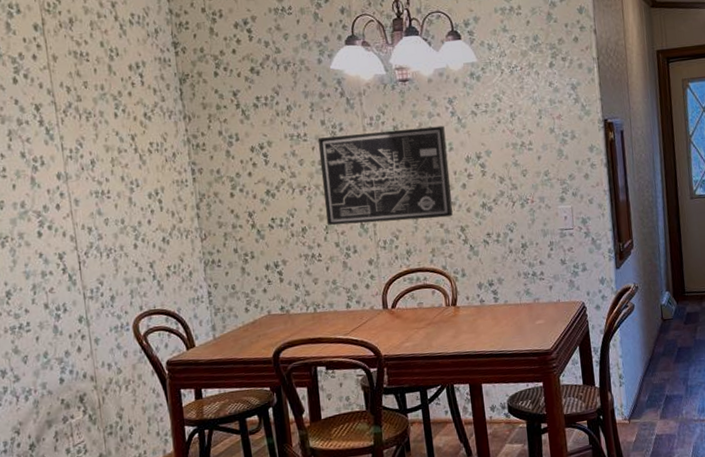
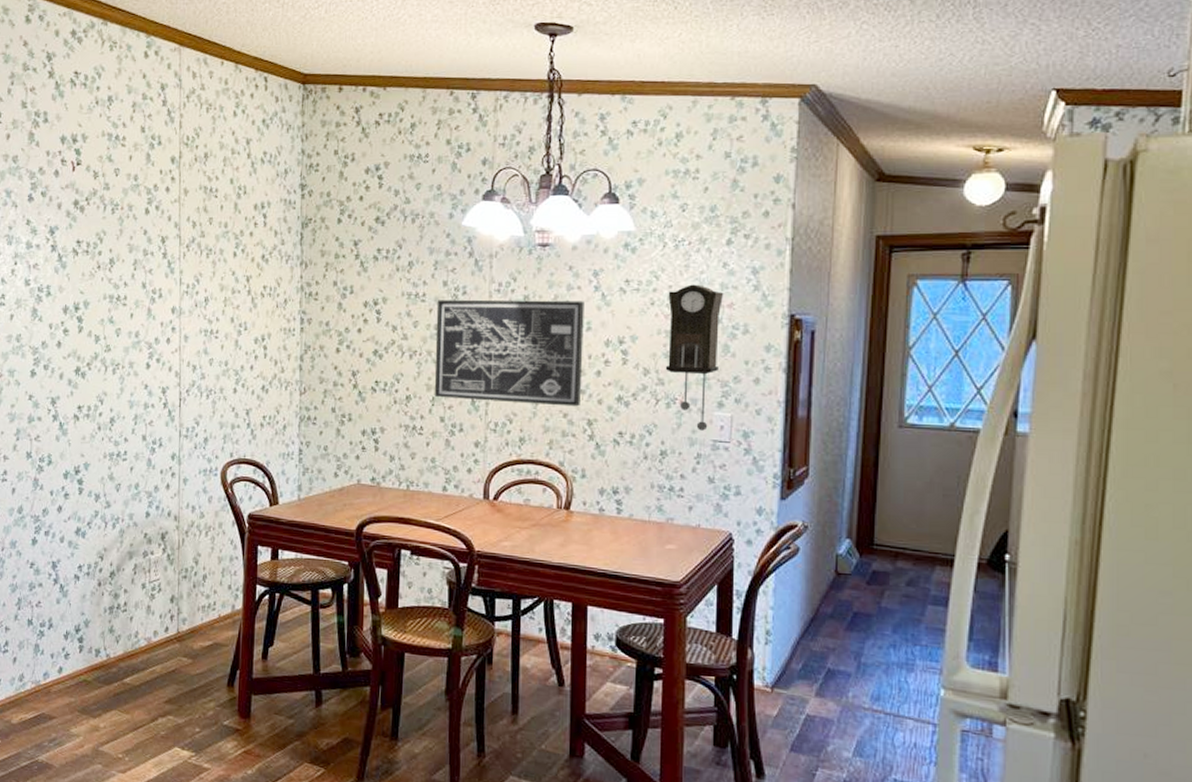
pendulum clock: none [510,102,558,223] -> present [665,284,724,431]

